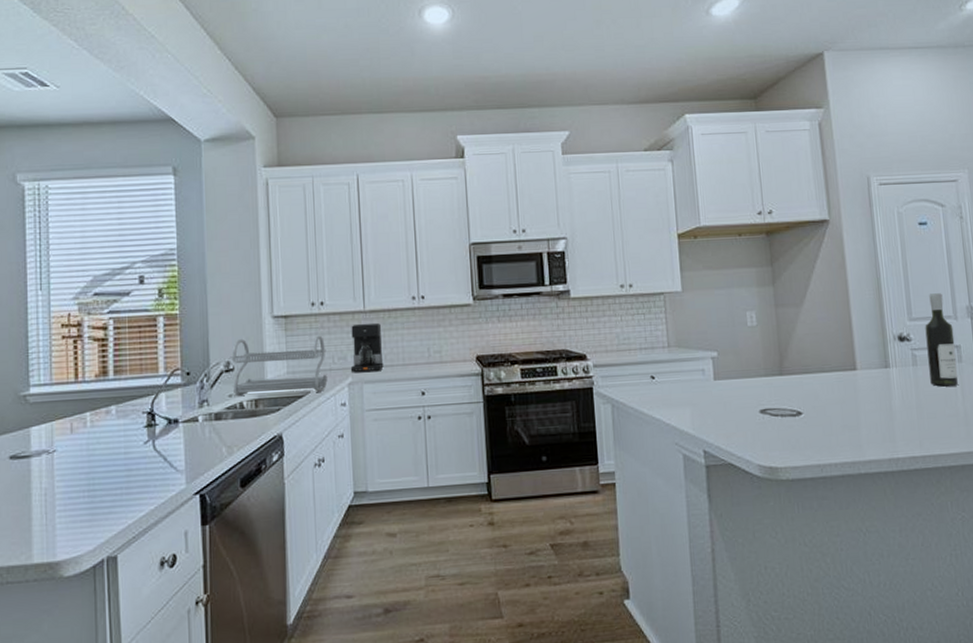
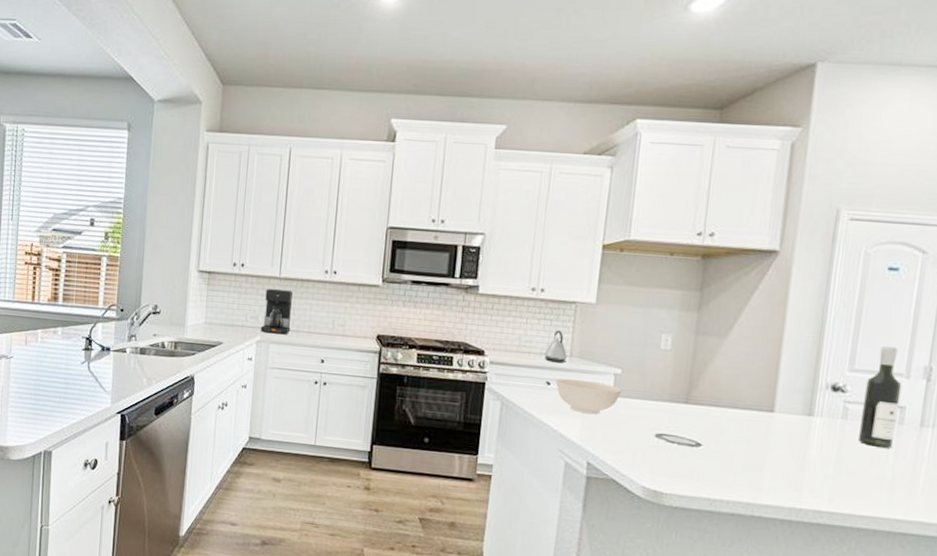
dish rack: present [230,335,328,397] -> none [157,286,241,345]
kettle: none [643,323,666,356] -> present [544,330,567,364]
bowl: none [659,368,722,402] -> present [556,378,623,415]

